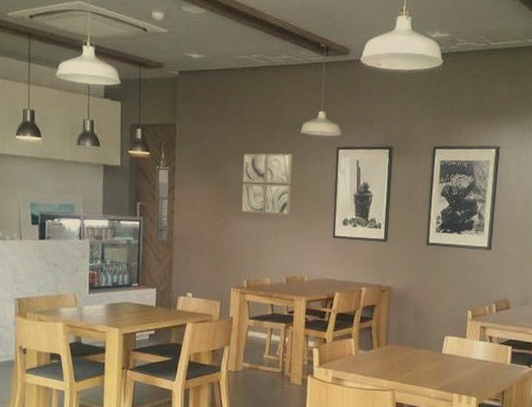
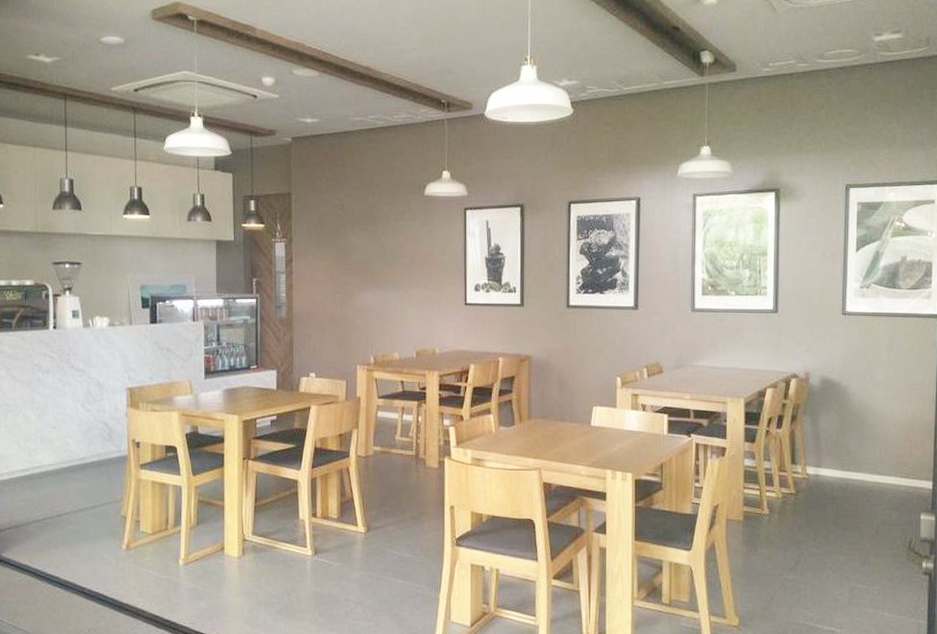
wall art: present [241,153,293,215] -> none [364,217,417,284]

